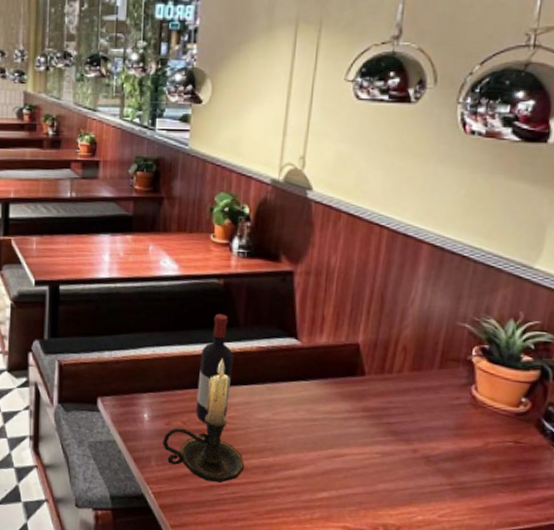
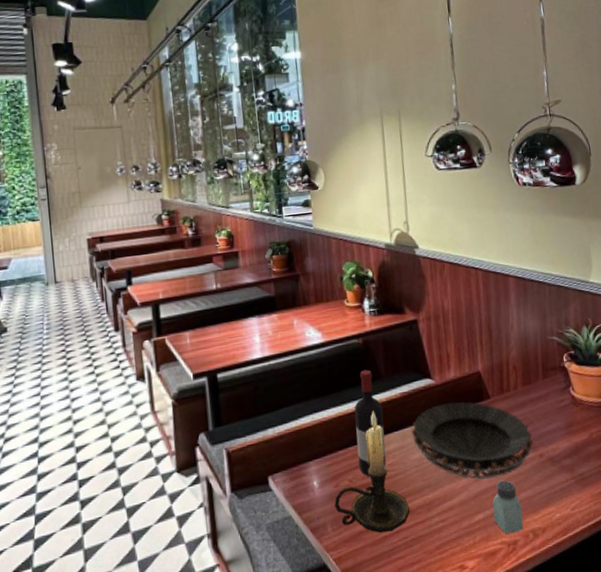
decorative bowl: none [261,368,409,461] -> present [411,401,534,480]
saltshaker: none [340,464,377,522] -> present [492,480,524,534]

